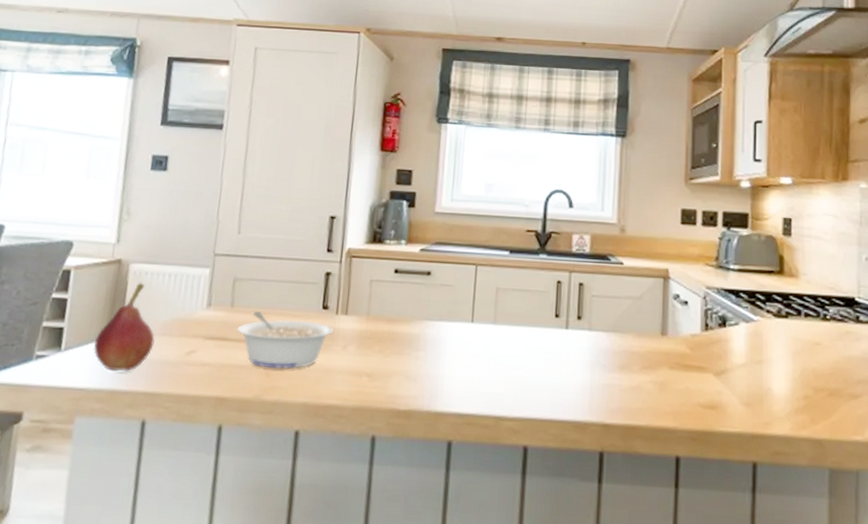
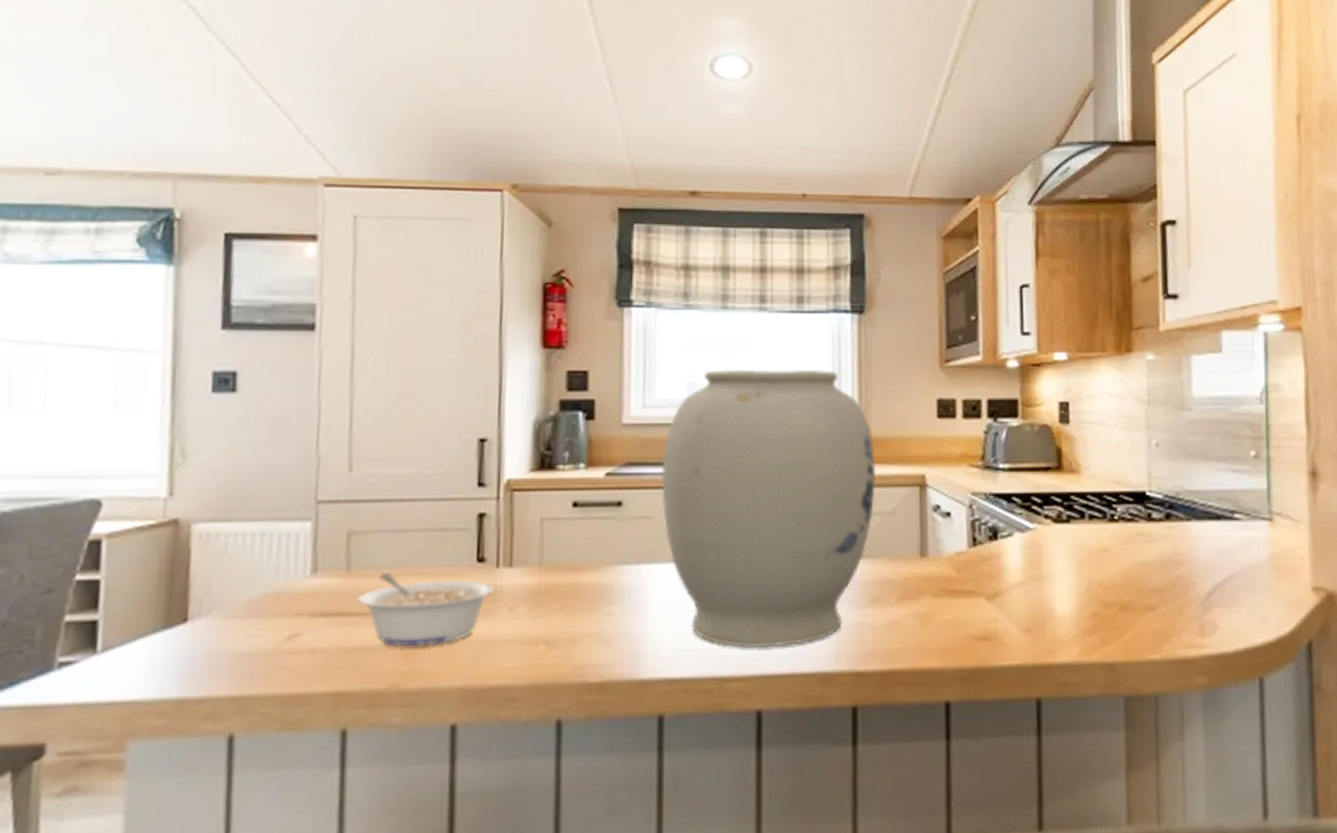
fruit: present [94,282,155,372] -> none [146,548,238,674]
vase: none [461,175,629,397] -> present [661,369,877,649]

